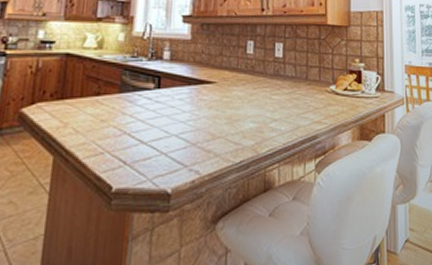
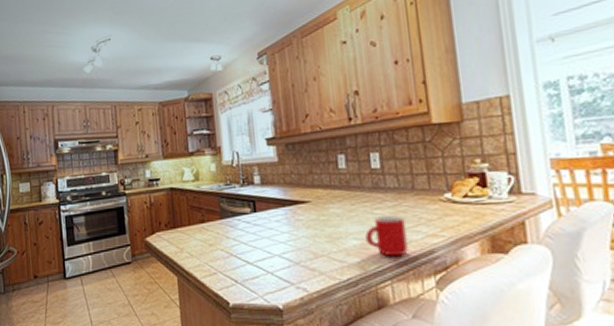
mug: none [261,102,298,141] -> present [365,215,409,257]

